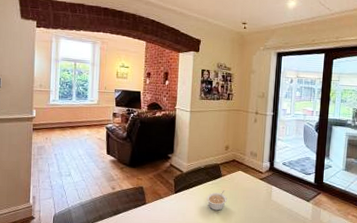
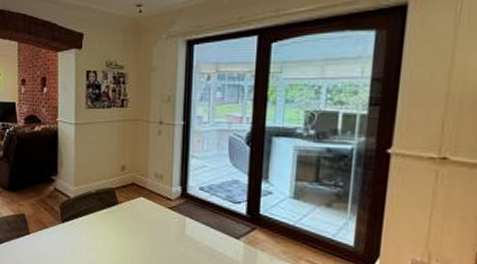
legume: present [207,190,227,211] -> none [101,220,126,246]

